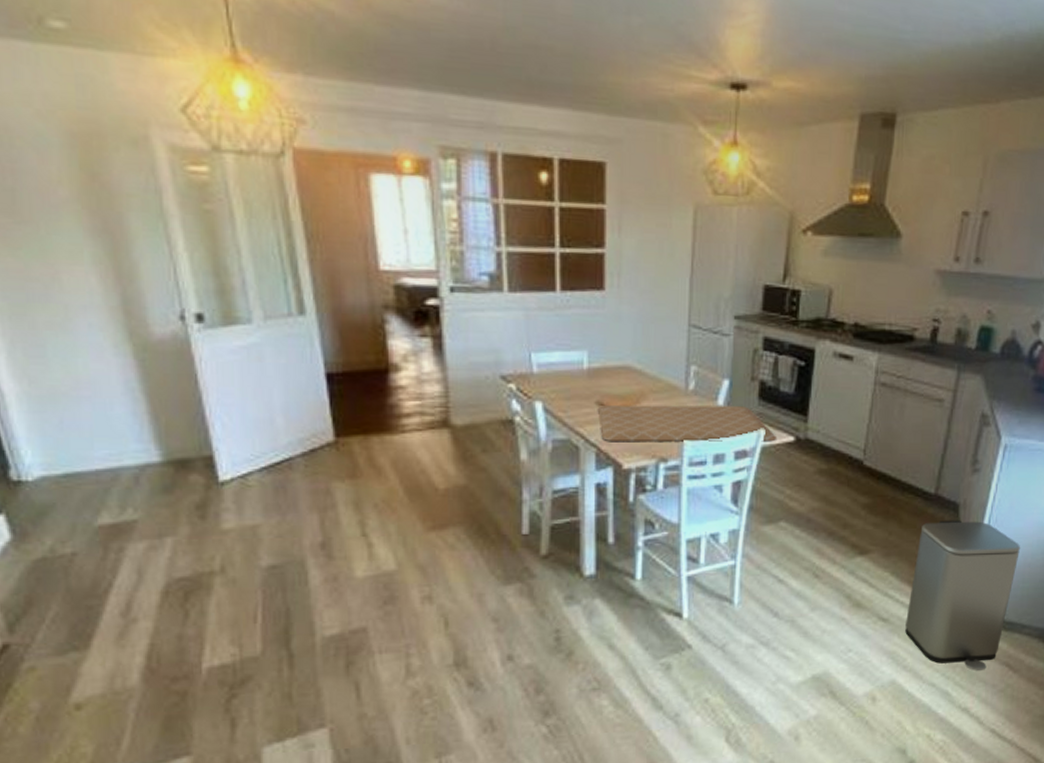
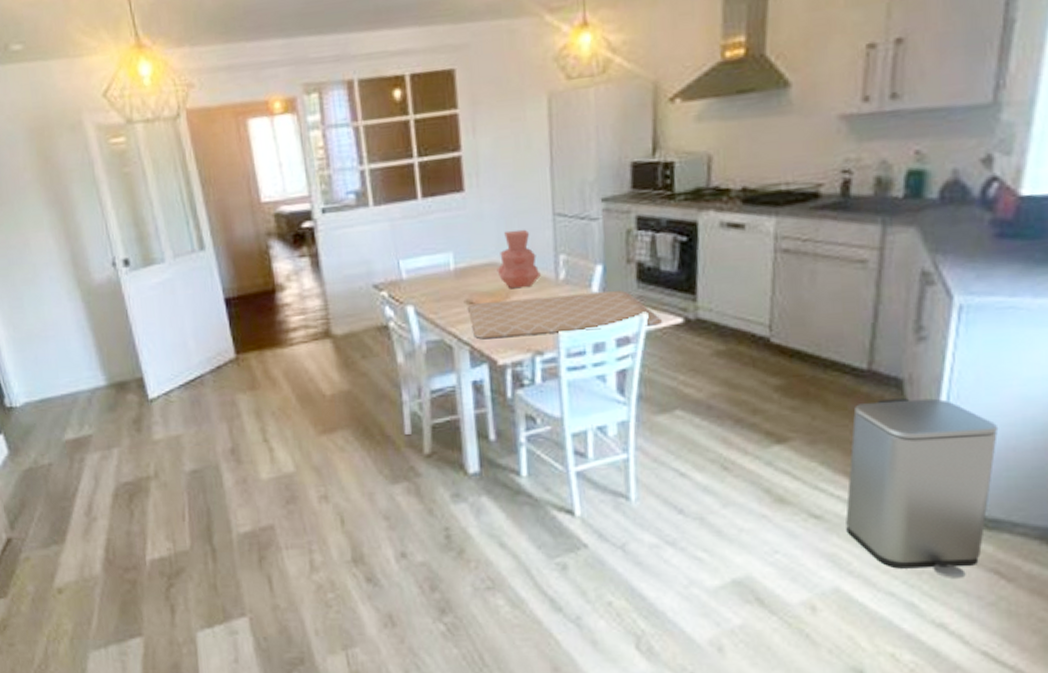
vase: none [630,336,672,395] -> present [497,229,541,289]

